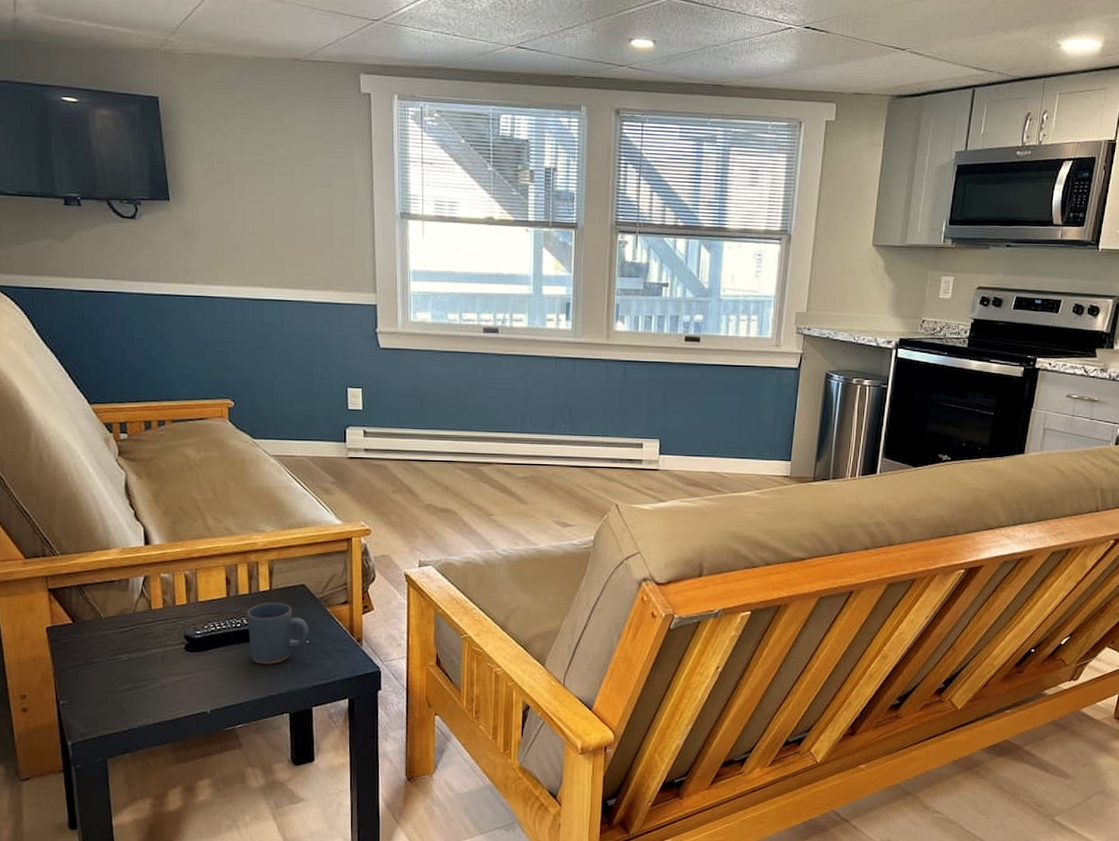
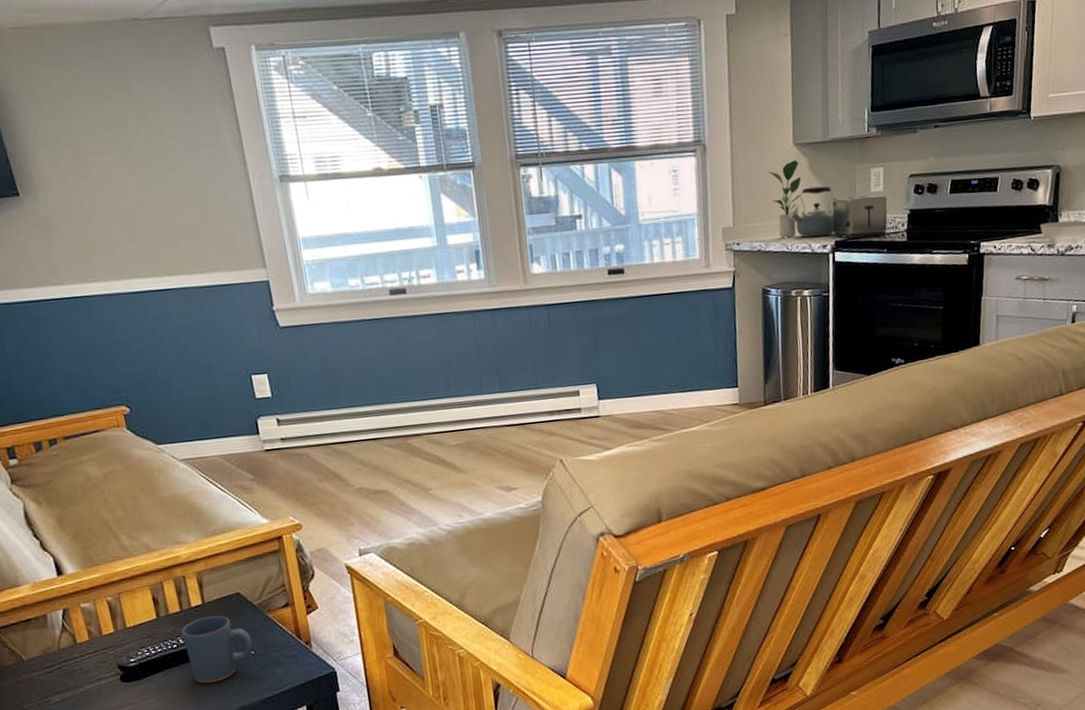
potted plant: none [845,259,876,330] -> present [768,160,802,238]
kettle: none [859,286,904,333] -> present [789,186,835,237]
toaster: none [899,298,954,340] -> present [832,194,888,239]

